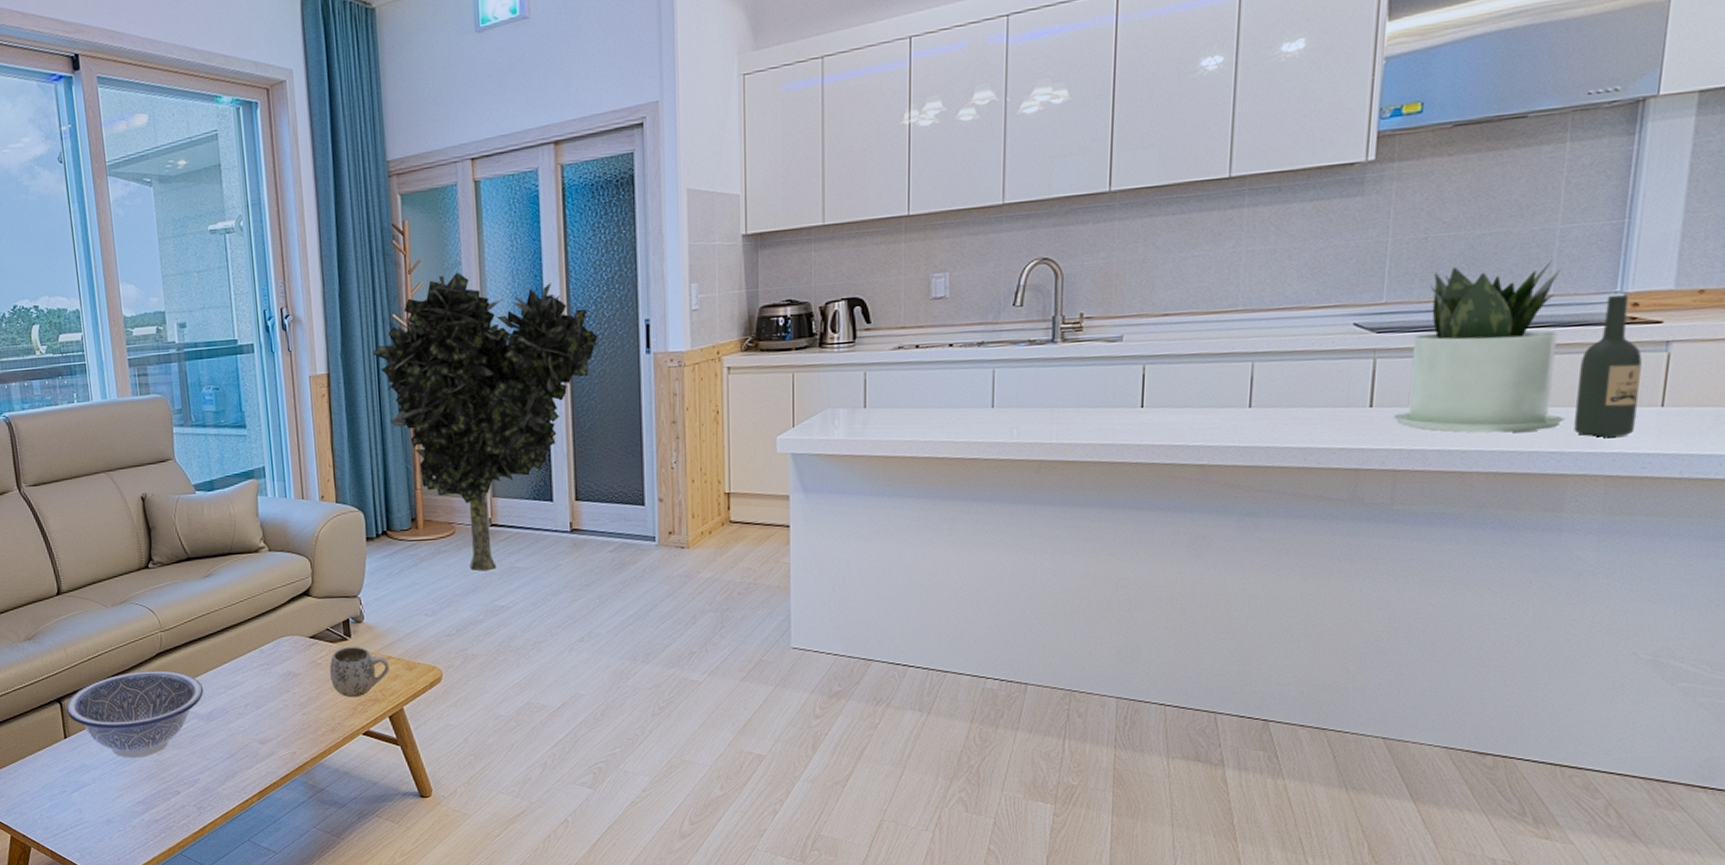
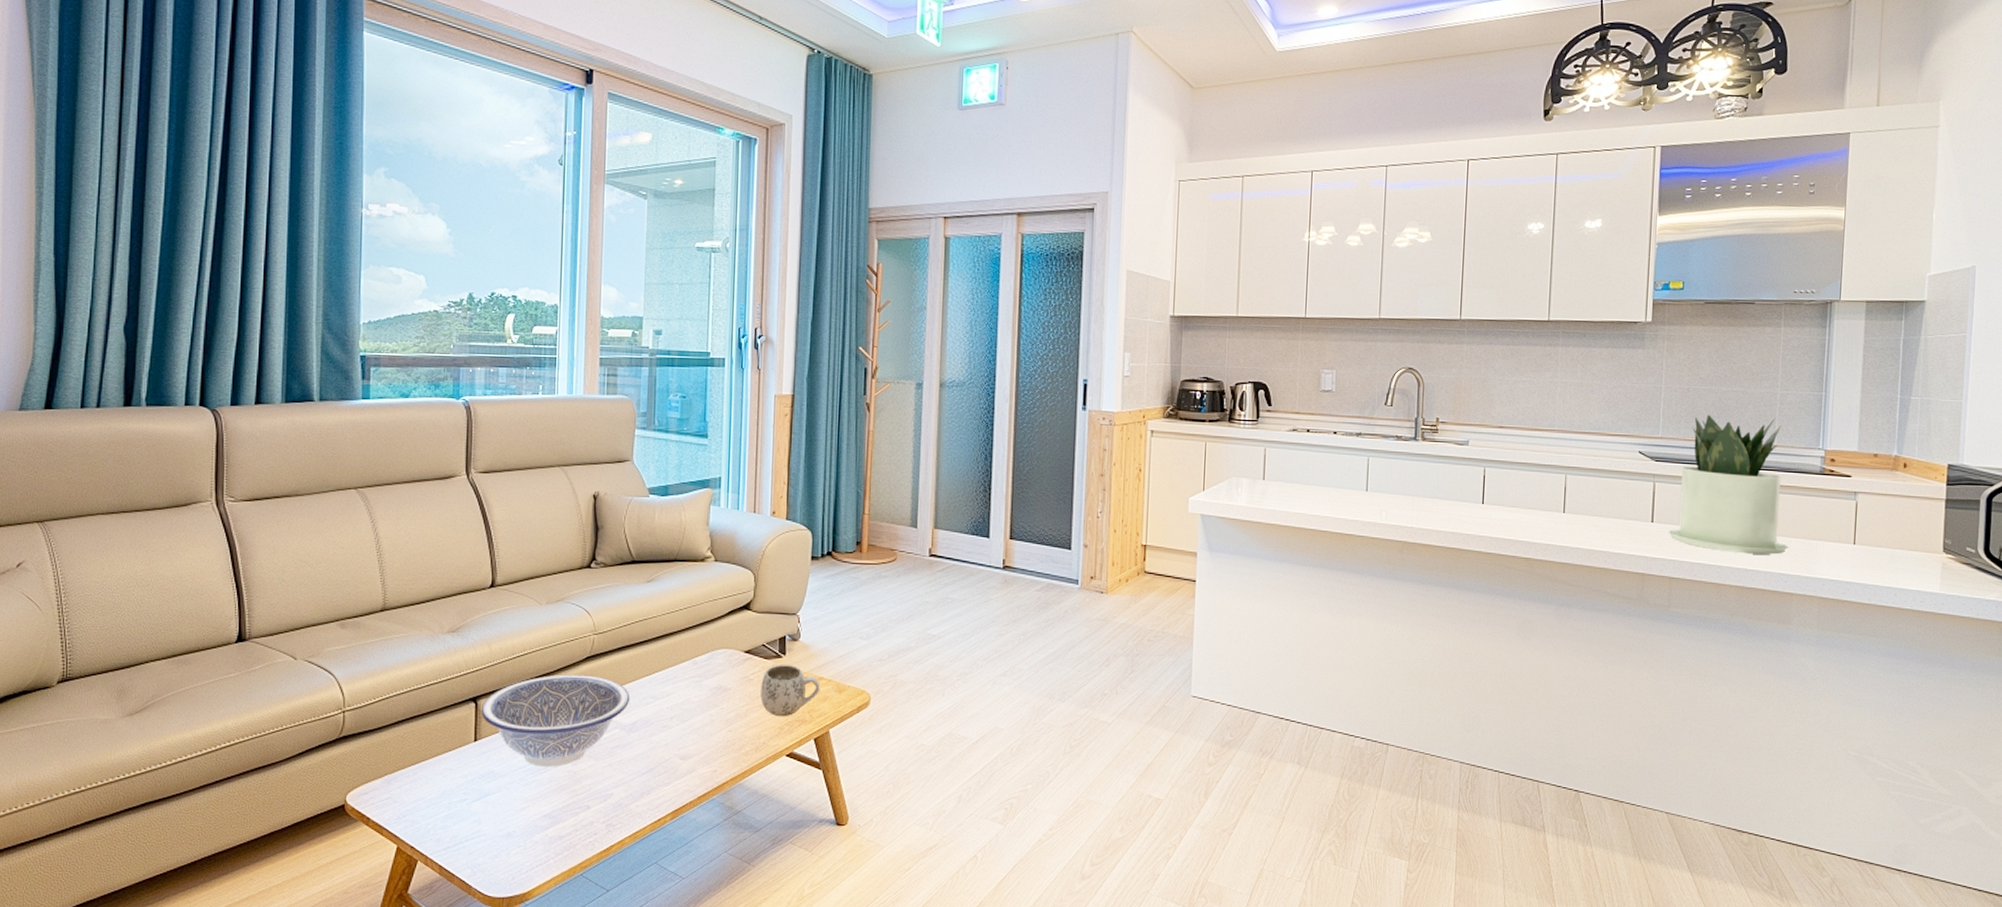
tree: present [373,272,598,571] -> none [837,315,1042,599]
wine bottle: present [1573,295,1642,438] -> none [1795,450,1839,567]

